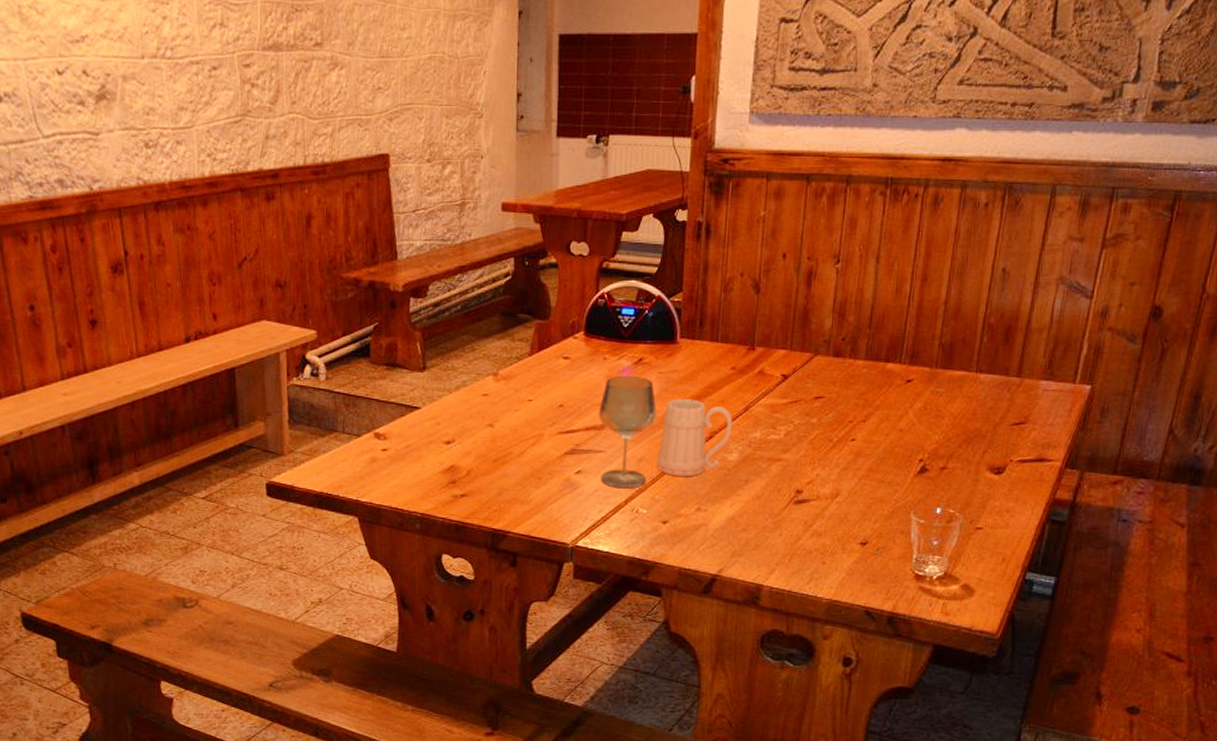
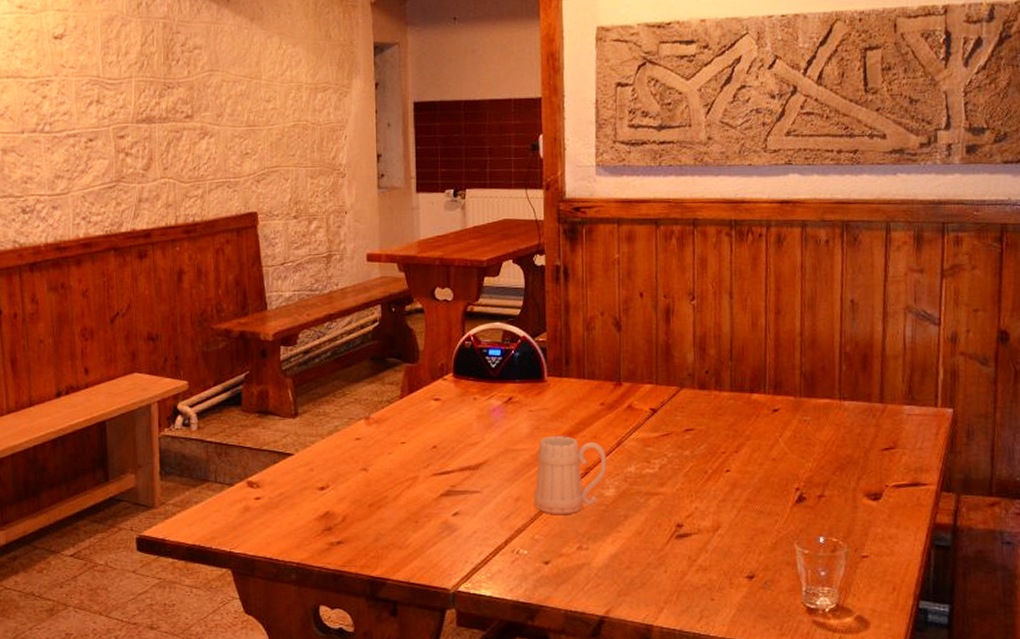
wine glass: present [598,375,658,489] -> none [471,414,531,529]

